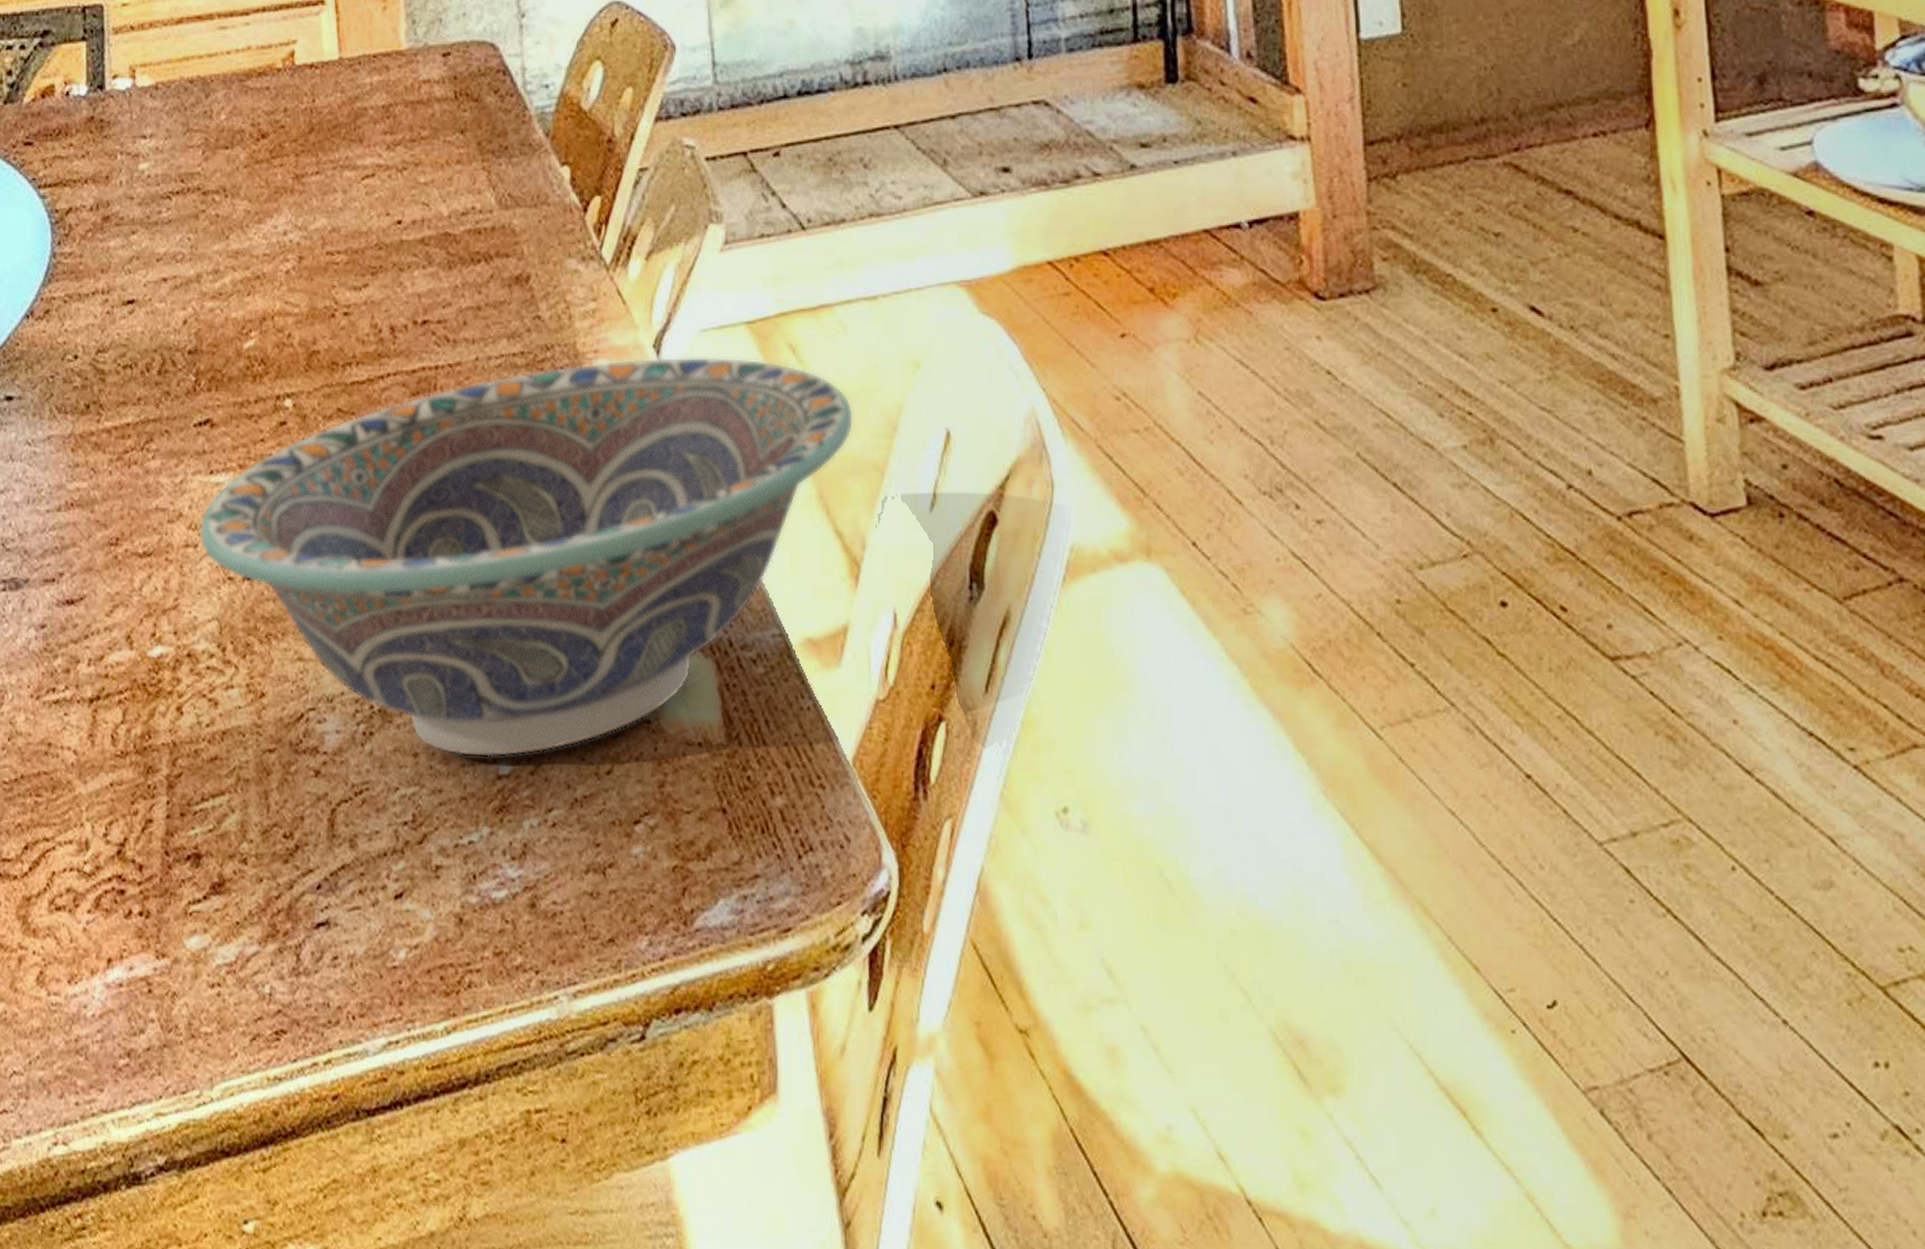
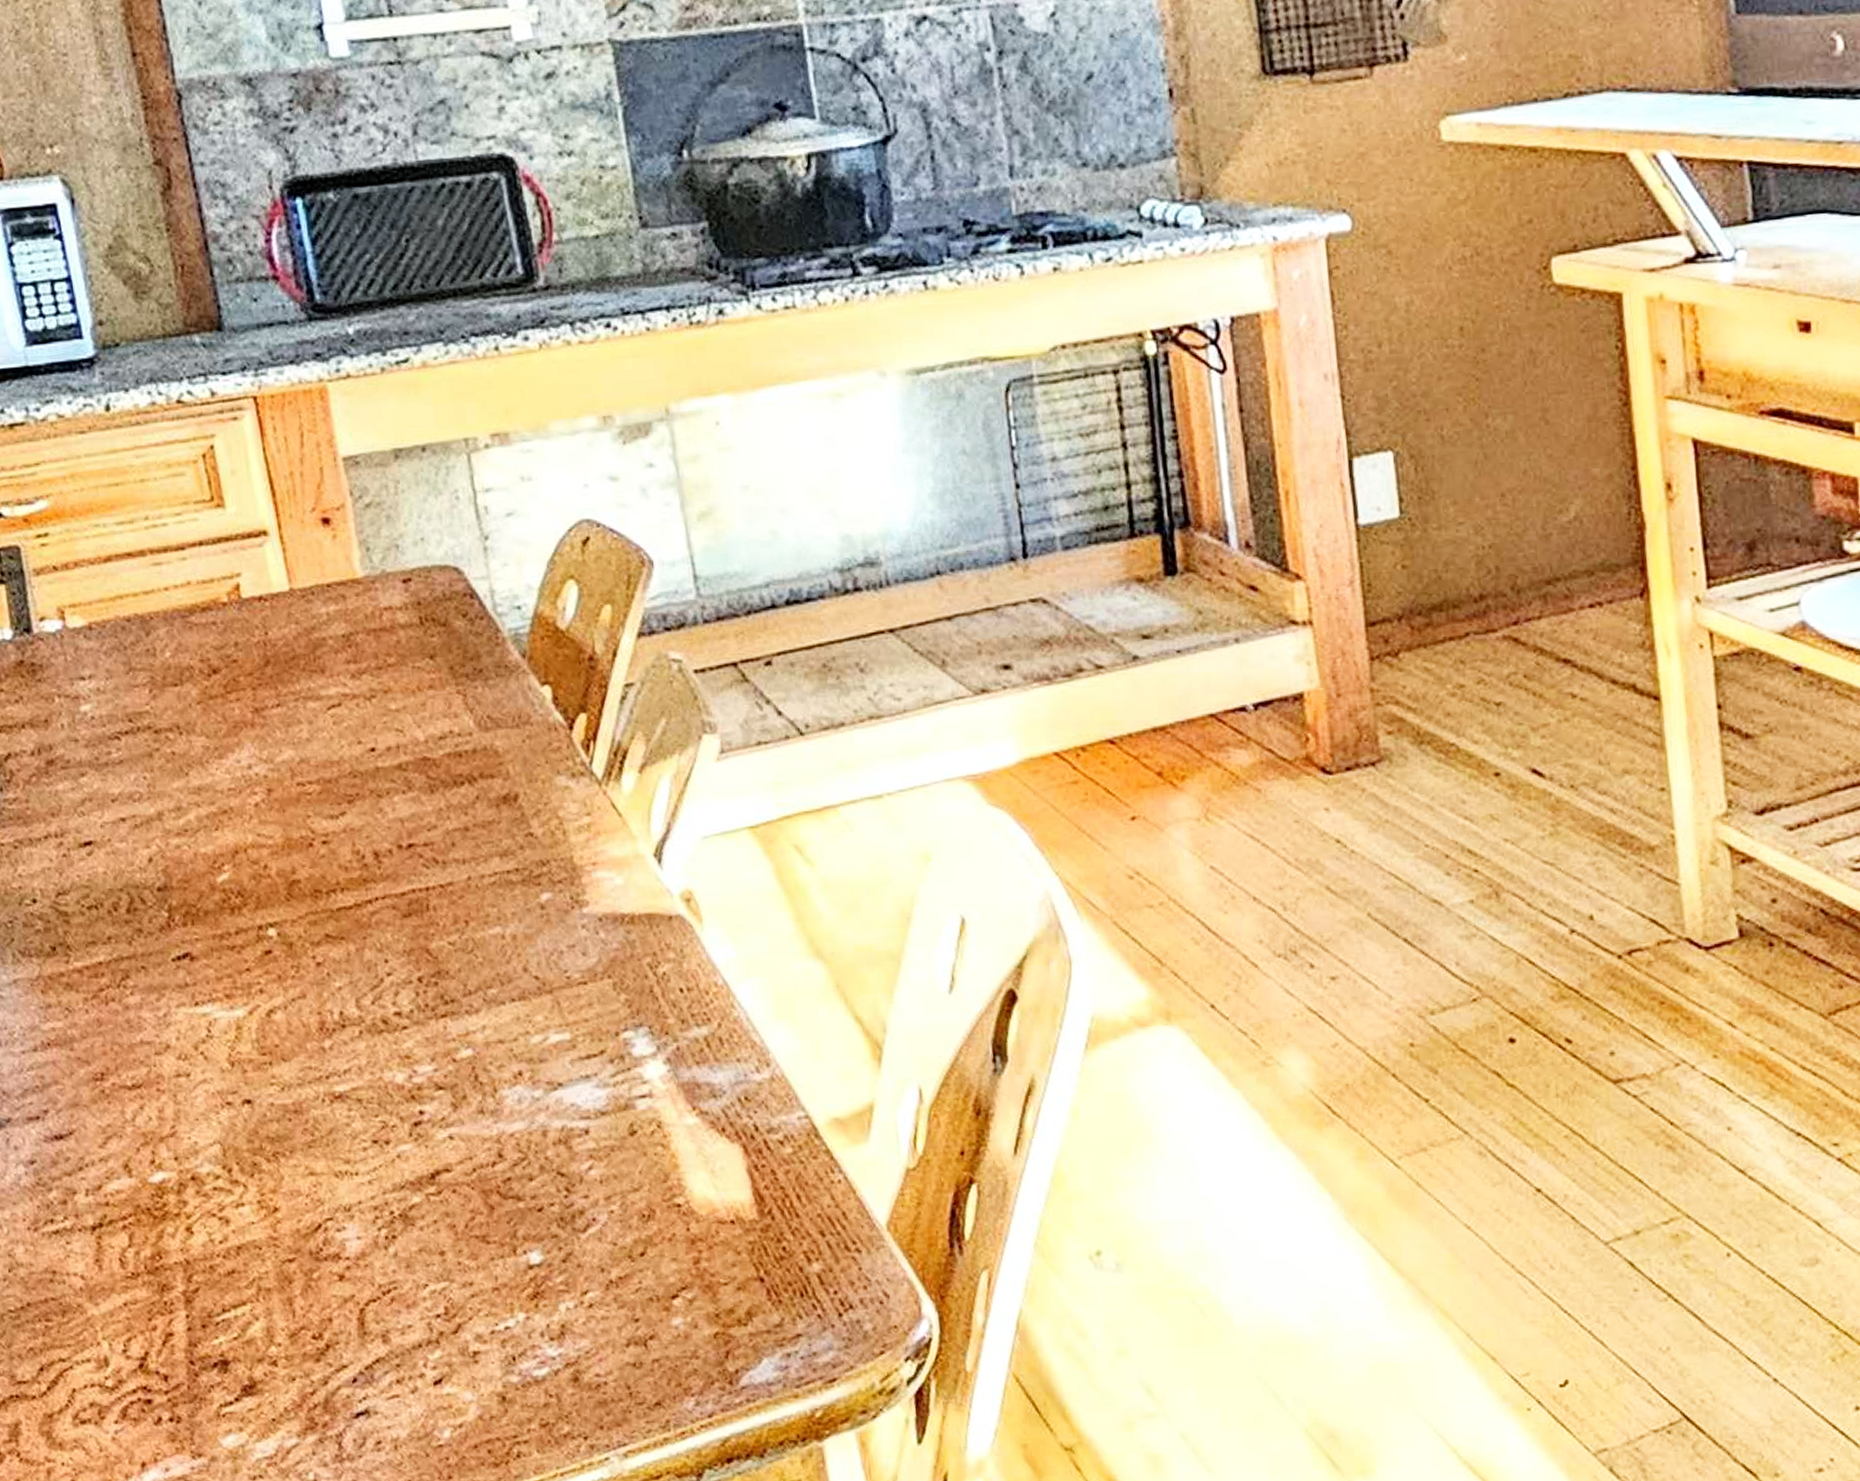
decorative bowl: present [199,356,854,758] -> none [189,861,867,1251]

